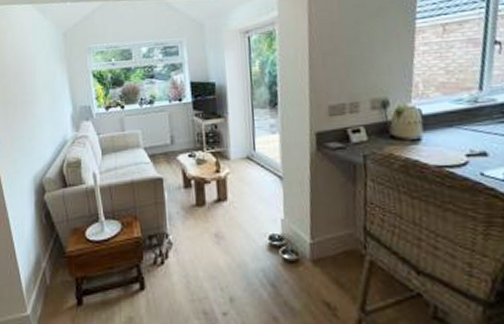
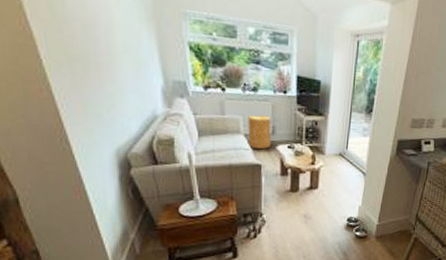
basket: none [146,125,171,161] -> present [248,114,271,149]

